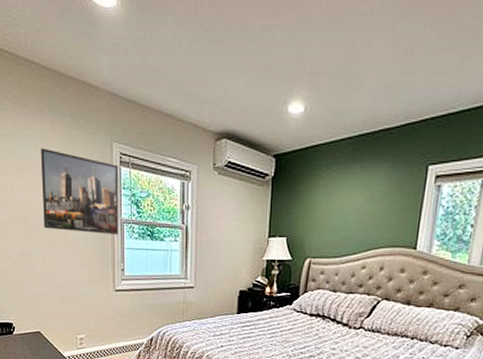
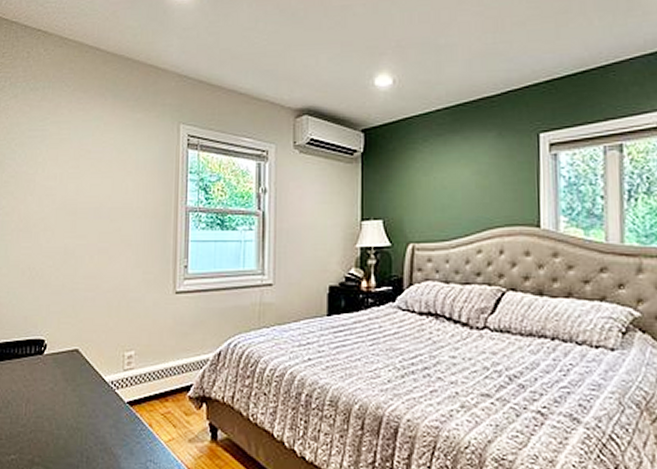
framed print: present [41,148,119,236] -> none [95,133,186,226]

